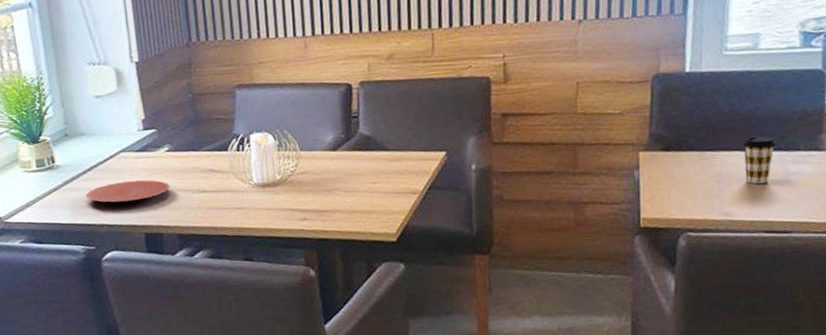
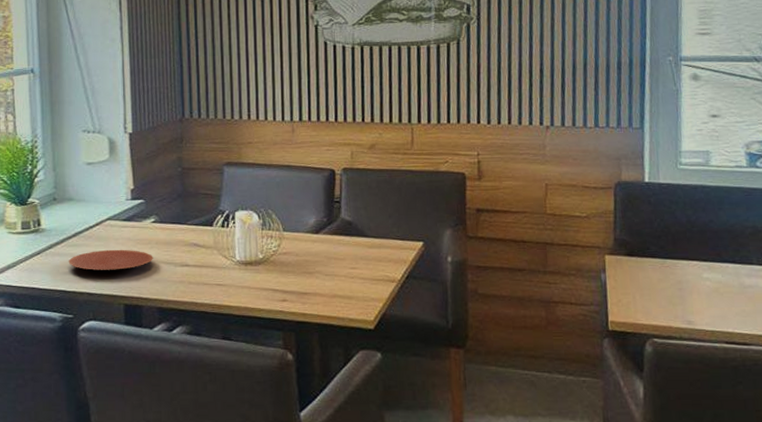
coffee cup: present [742,136,777,184] -> none [700,248,731,294]

